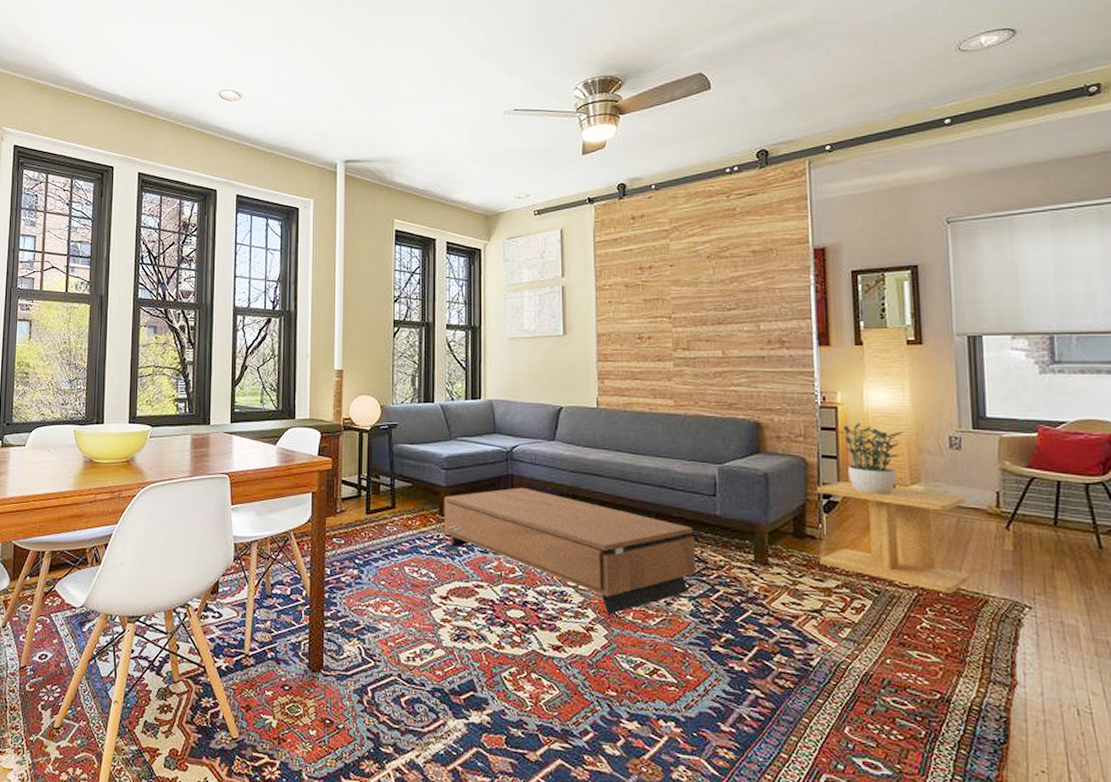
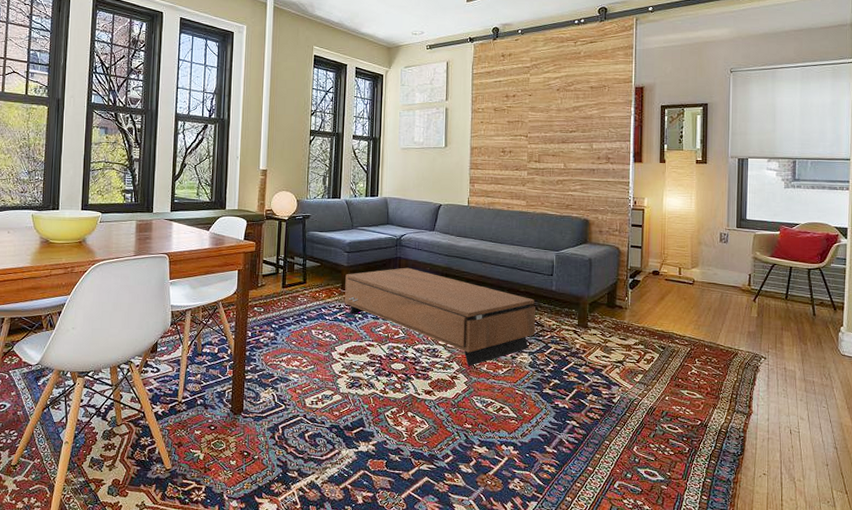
side table: present [816,480,970,593] -> none [624,265,728,348]
potted plant: present [839,422,903,495] -> none [644,221,689,276]

